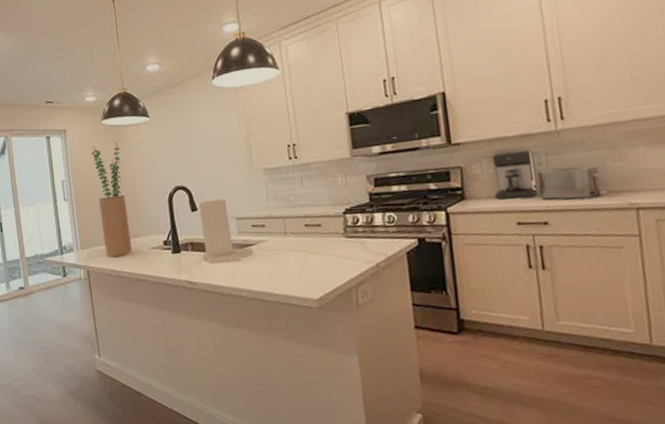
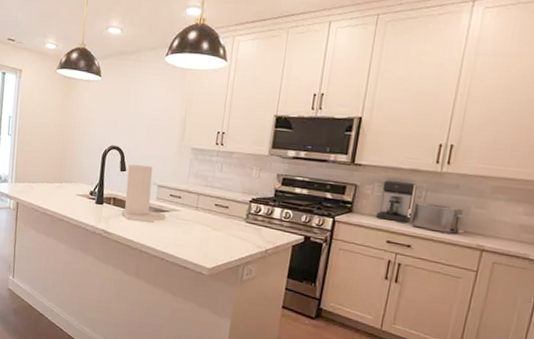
vase: present [92,142,132,258] -> none [36,90,69,197]

